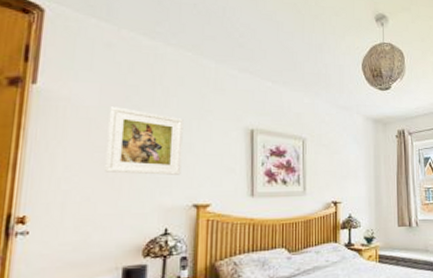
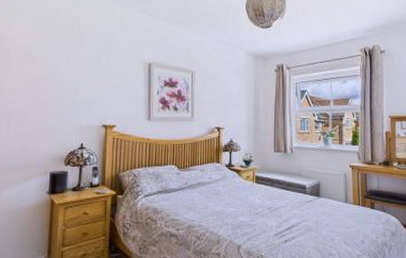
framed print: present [105,106,184,175] -> none [37,44,96,100]

